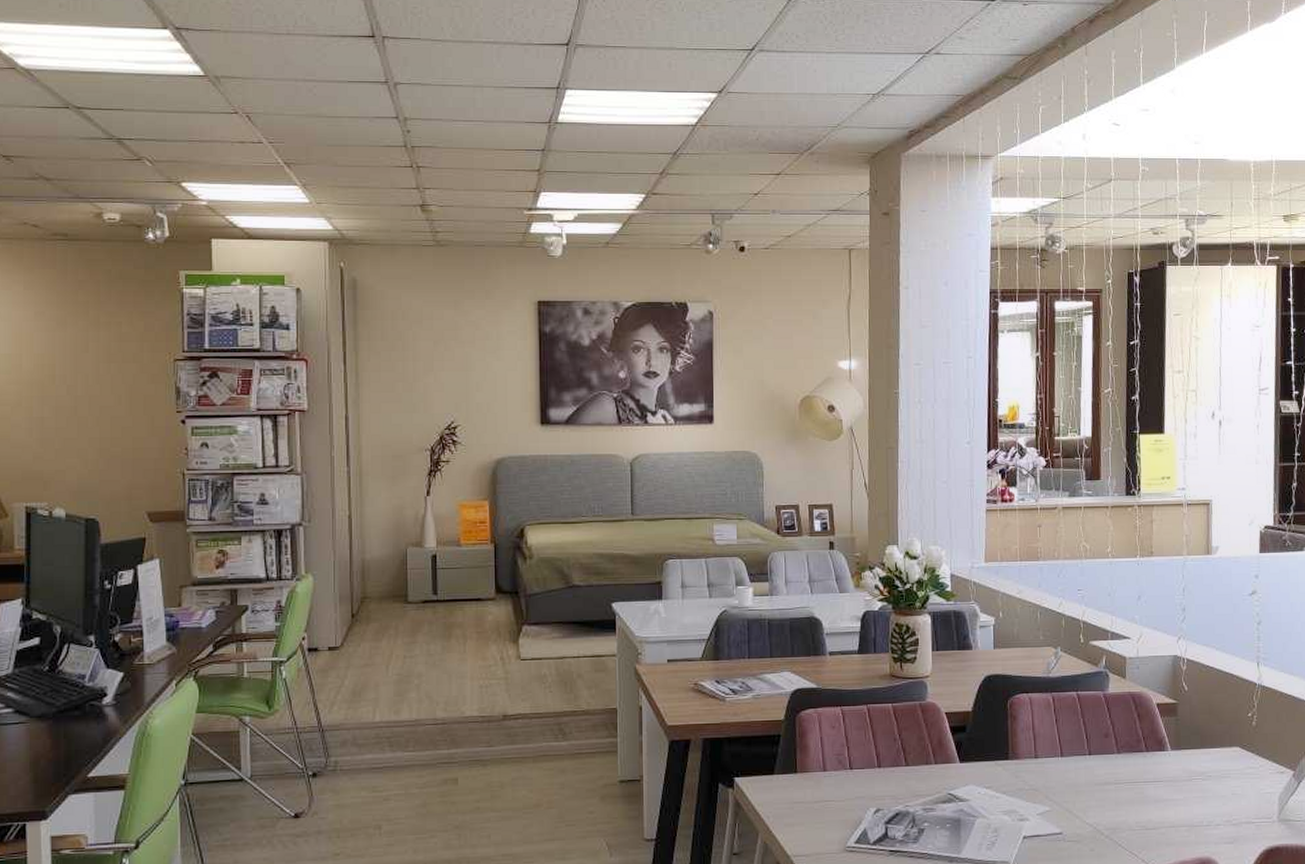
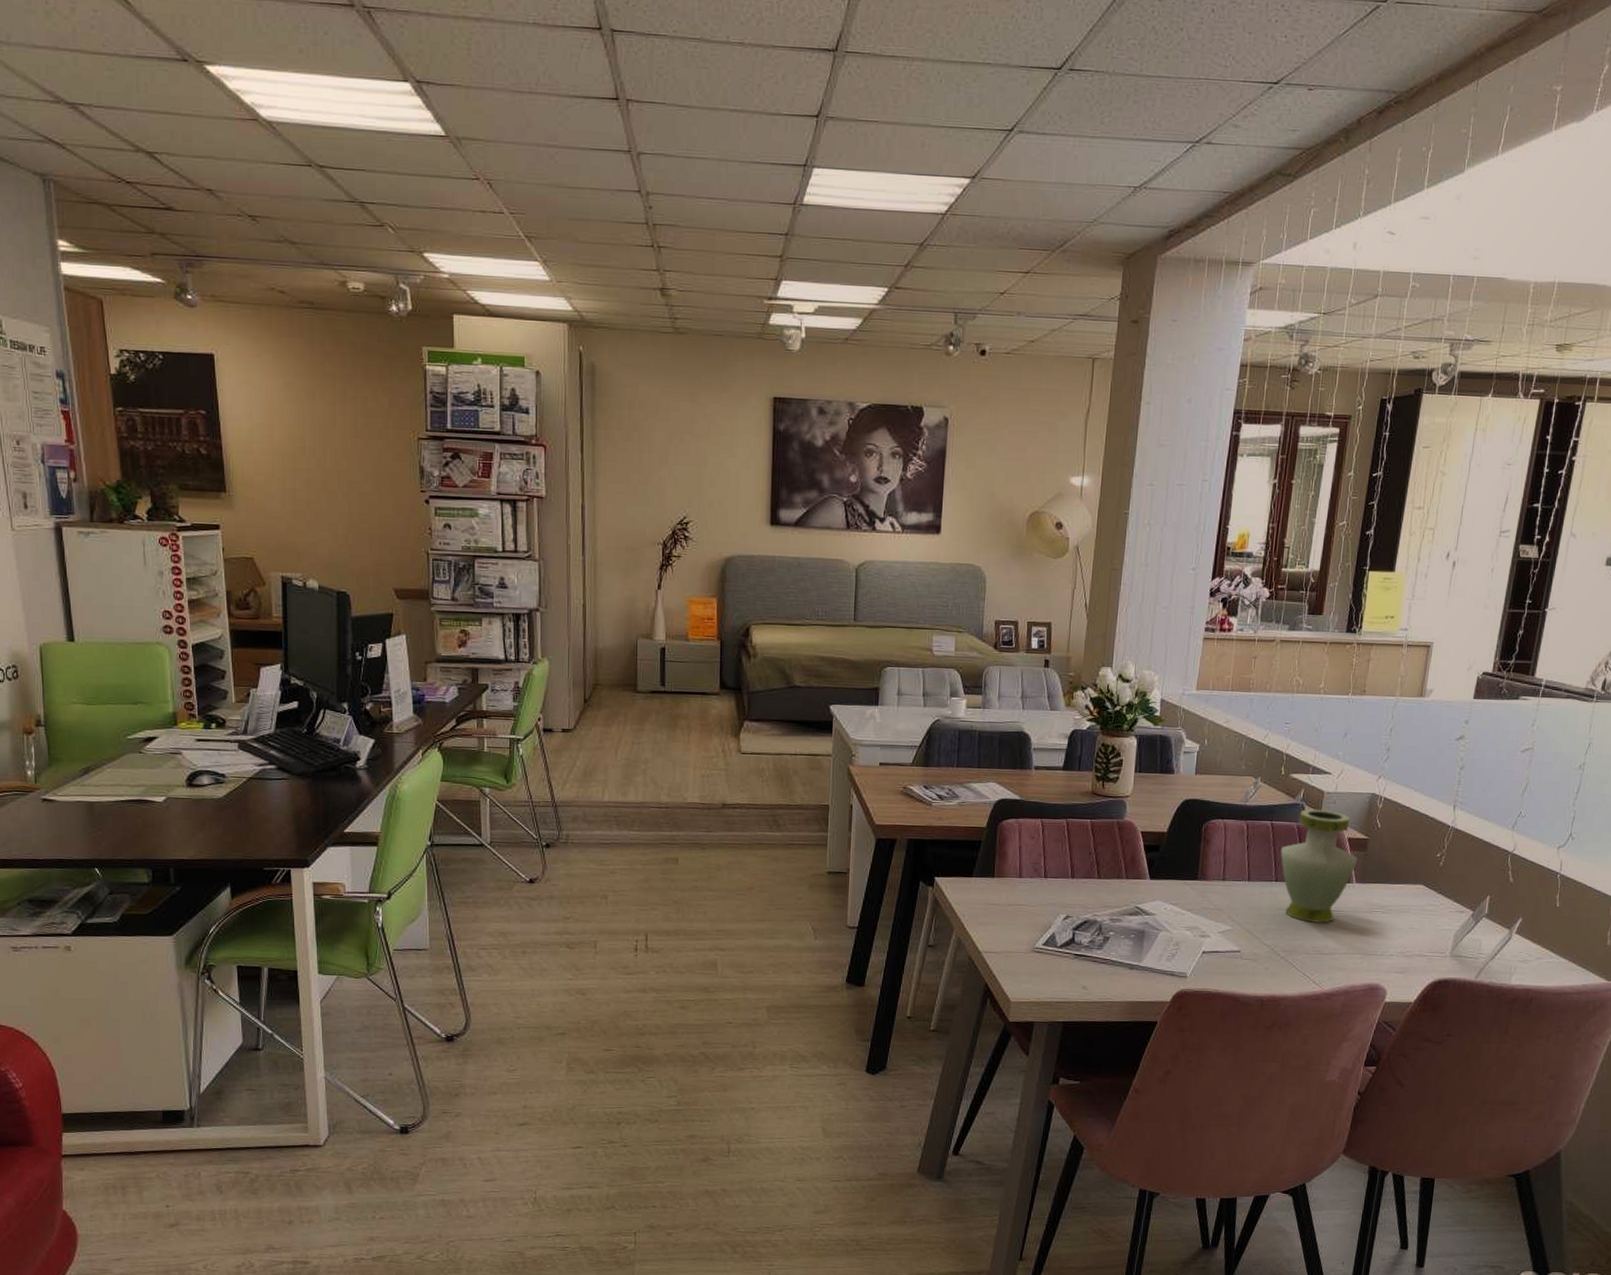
vase: none [1090,675,1170,796] -> present [1280,809,1358,923]

